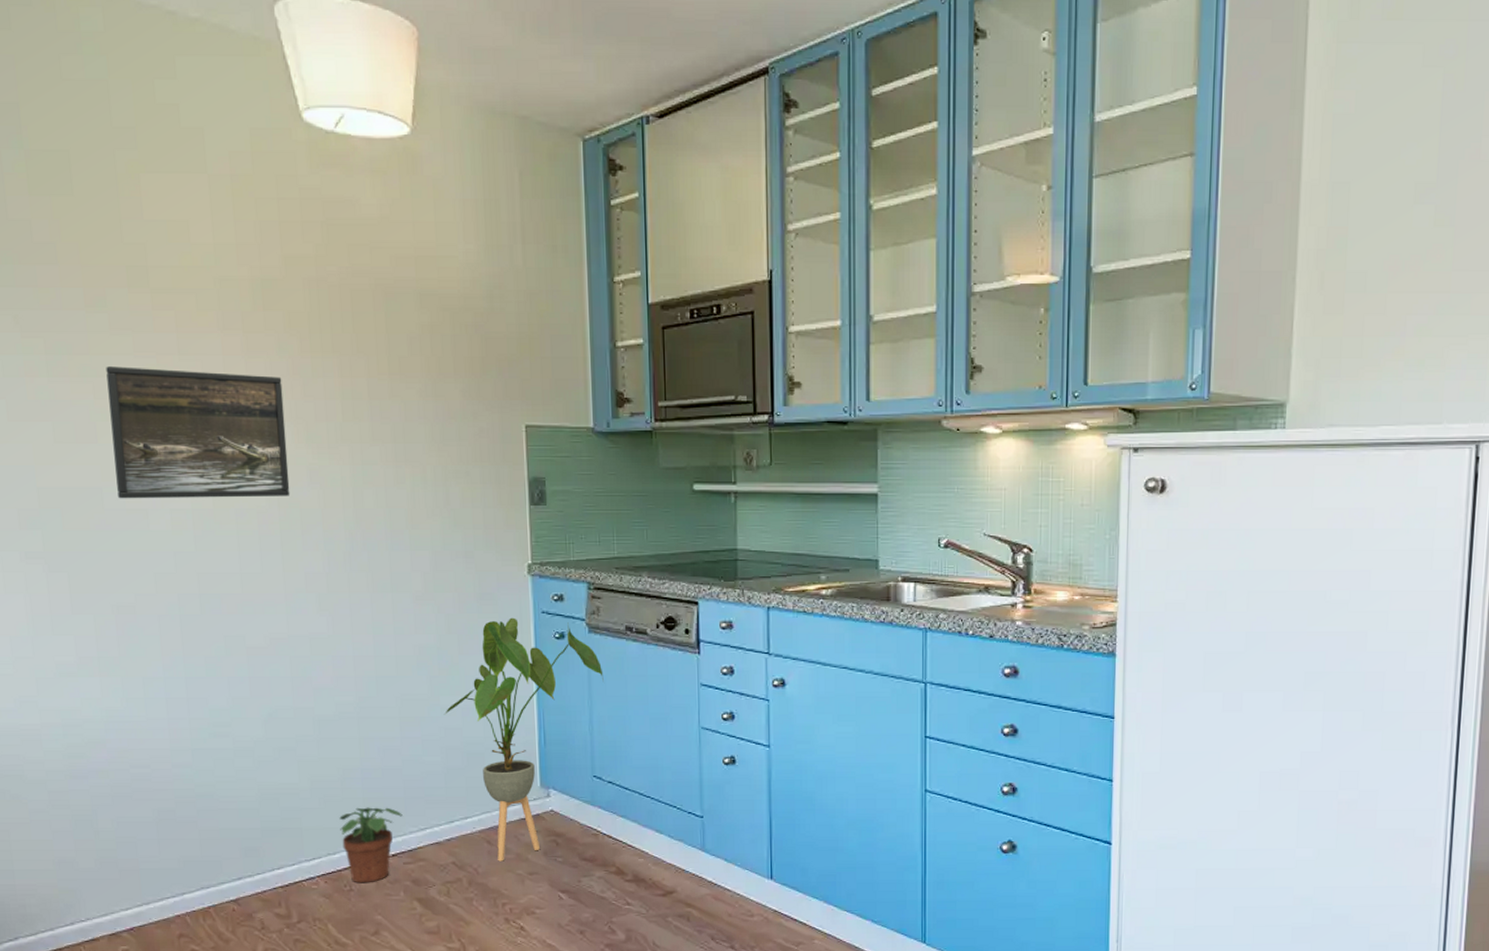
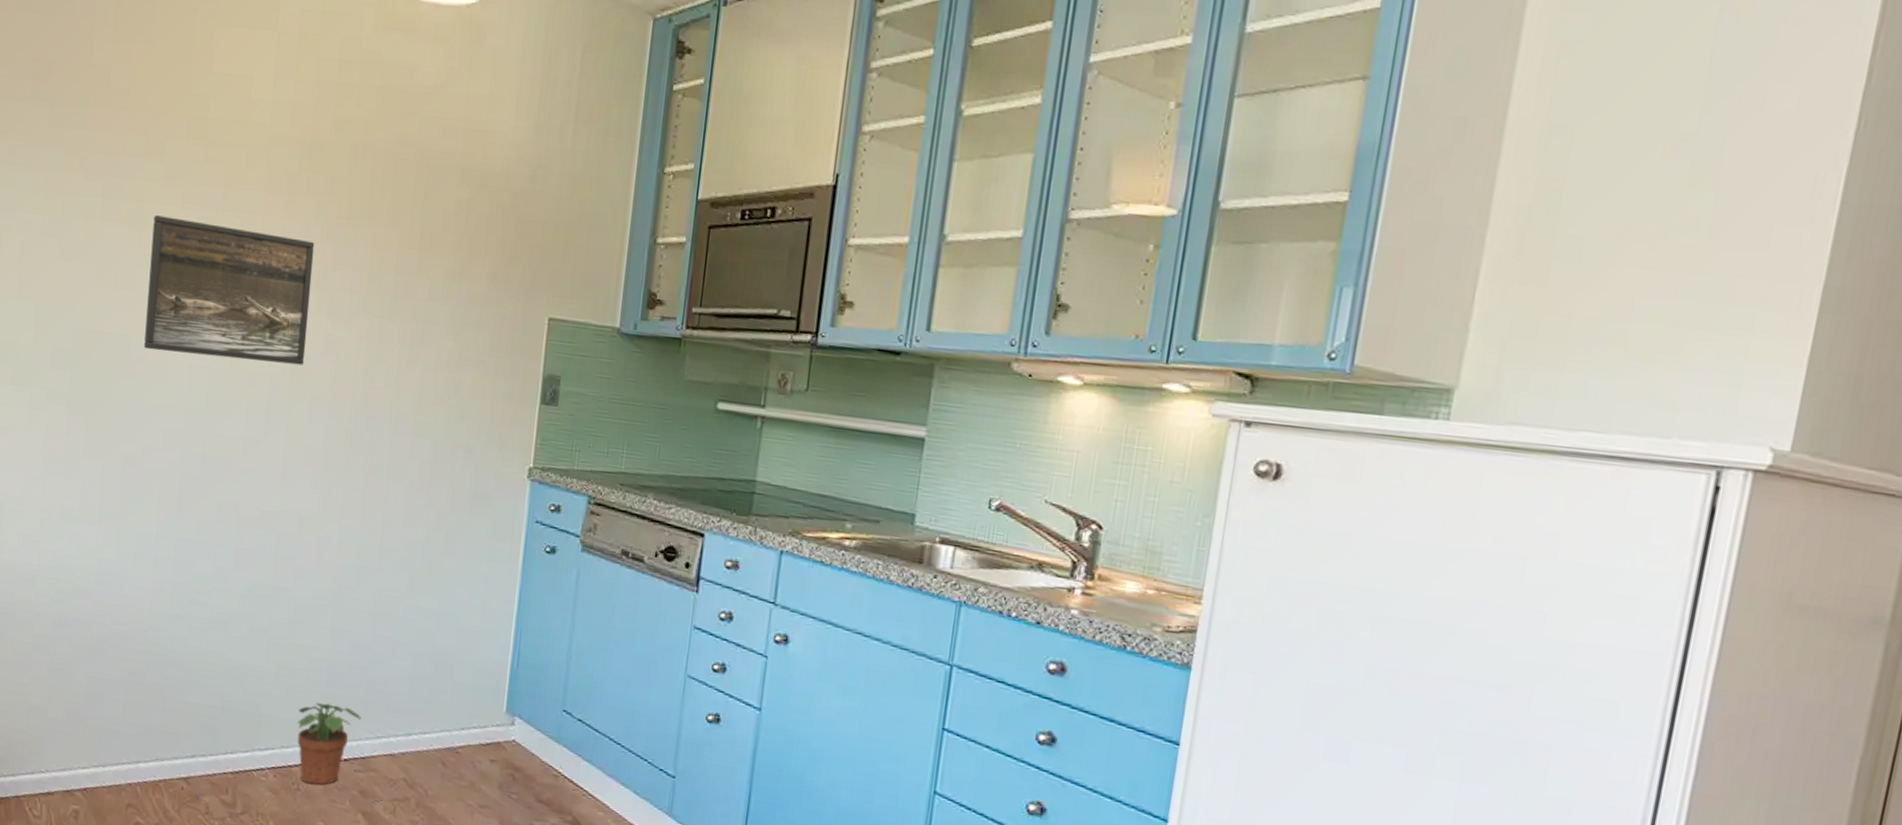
house plant: present [443,617,604,861] -> none [418,523,591,787]

